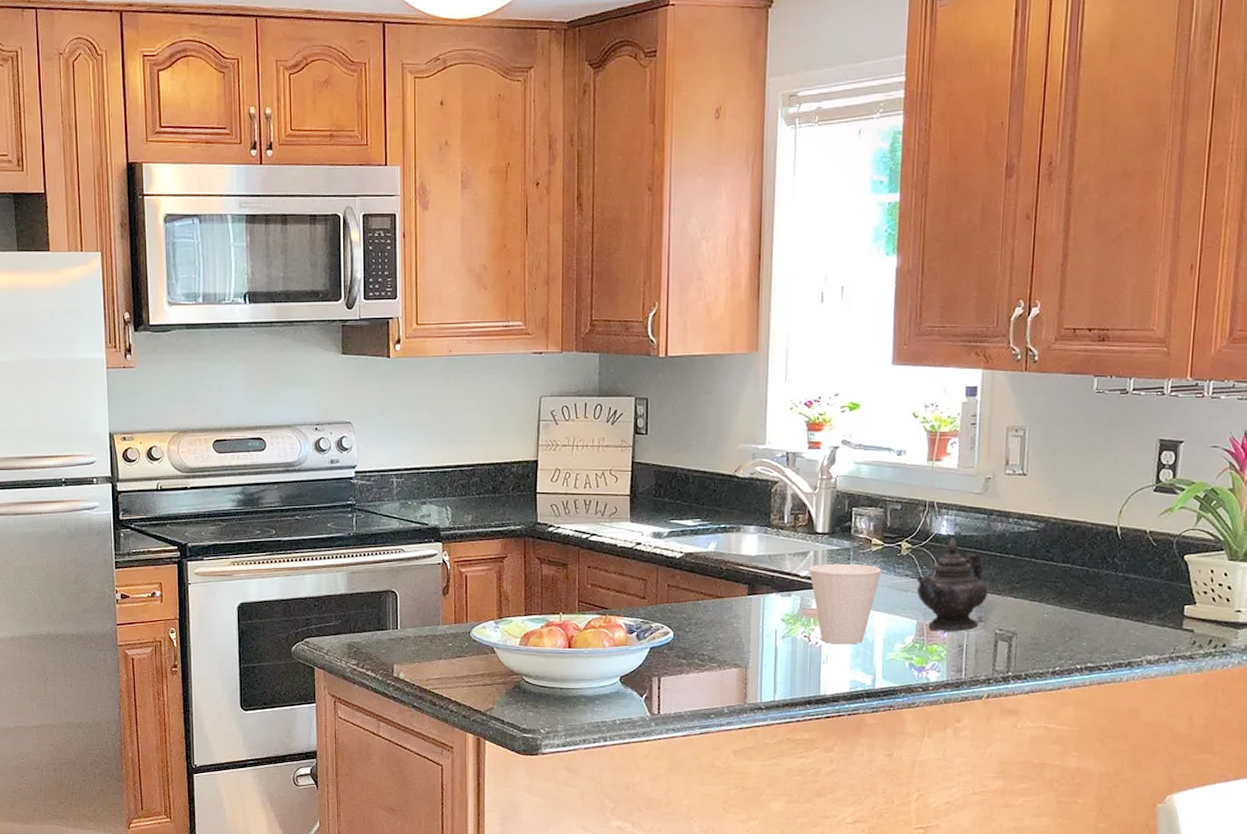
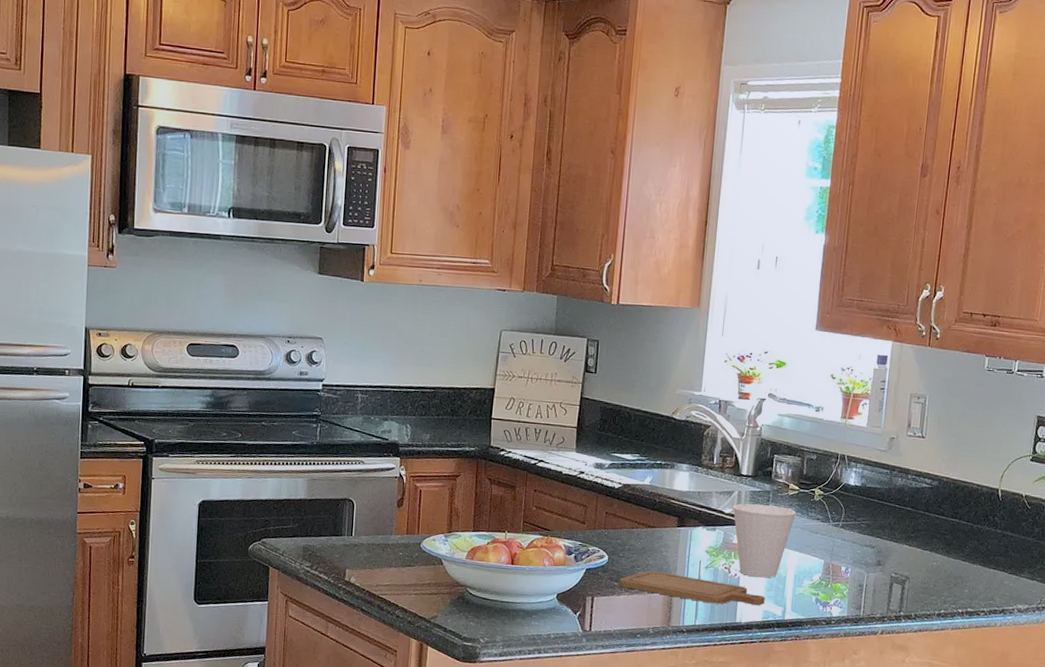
chopping board: none [687,644,851,677] -> present [619,570,765,605]
teapot: present [916,538,989,632] -> none [826,488,887,573]

